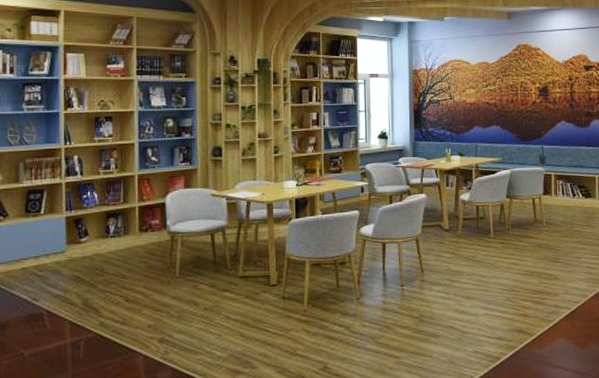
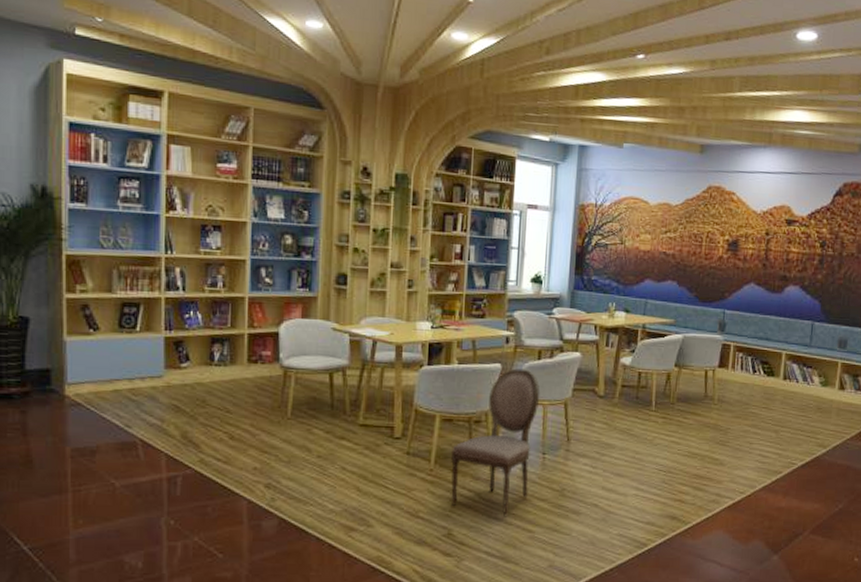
dining chair: none [321,213,395,347] -> present [450,368,541,517]

